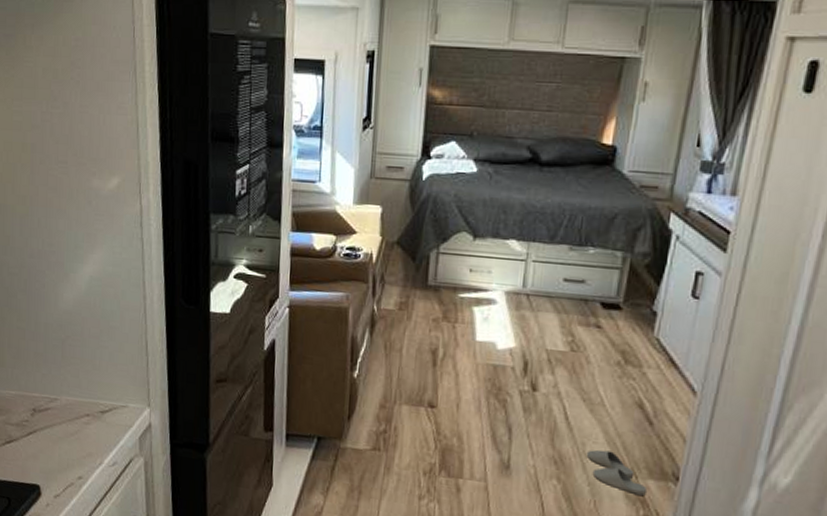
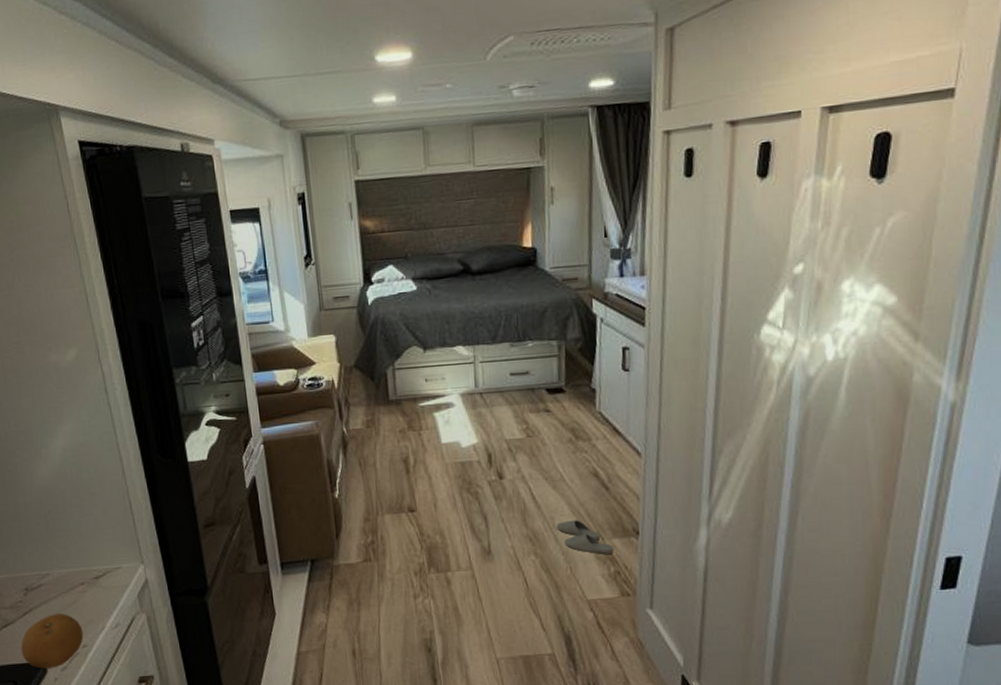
fruit: none [19,439,81,494] -> present [20,613,84,669]

